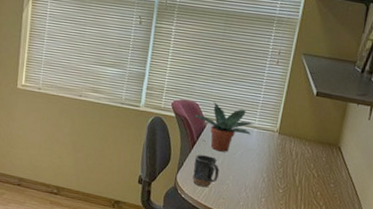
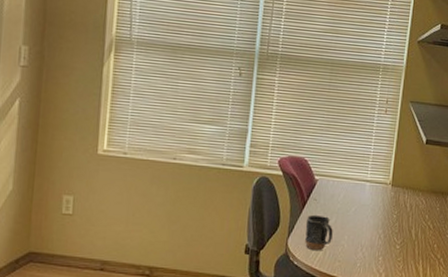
potted plant: present [194,102,253,152] -> none [303,156,365,210]

